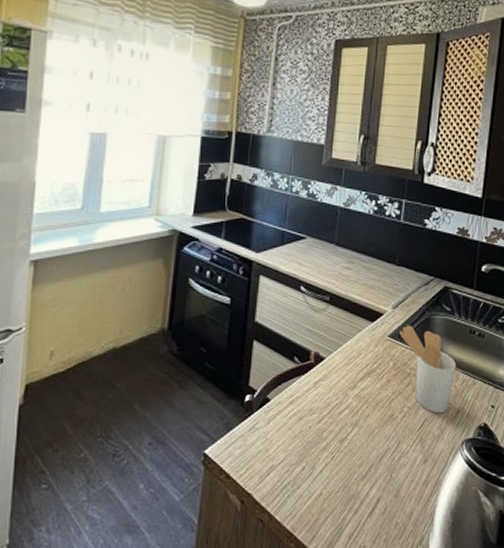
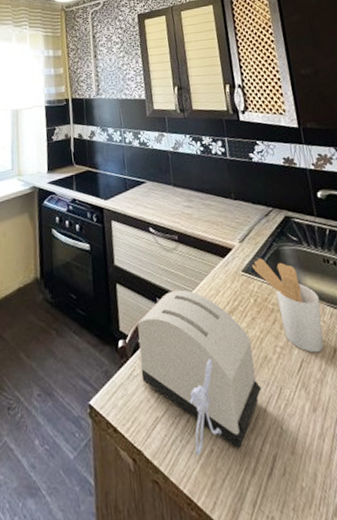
toaster: none [264,350,381,498] -> present [137,289,262,456]

